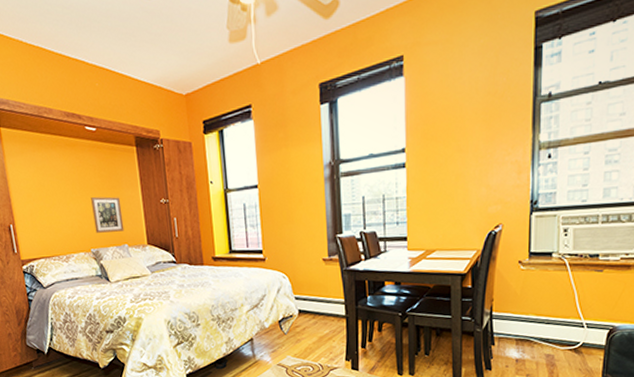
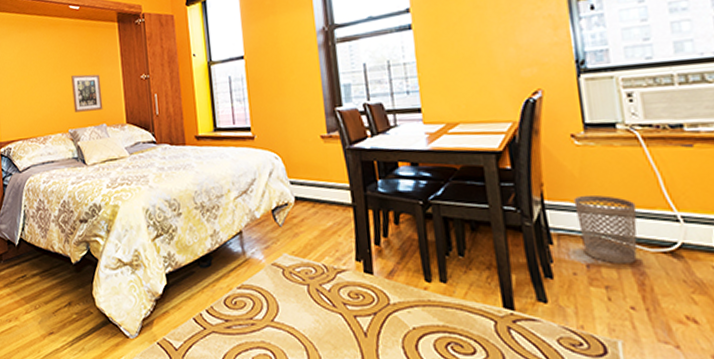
wastebasket: none [513,307,557,359] -> present [573,194,637,265]

